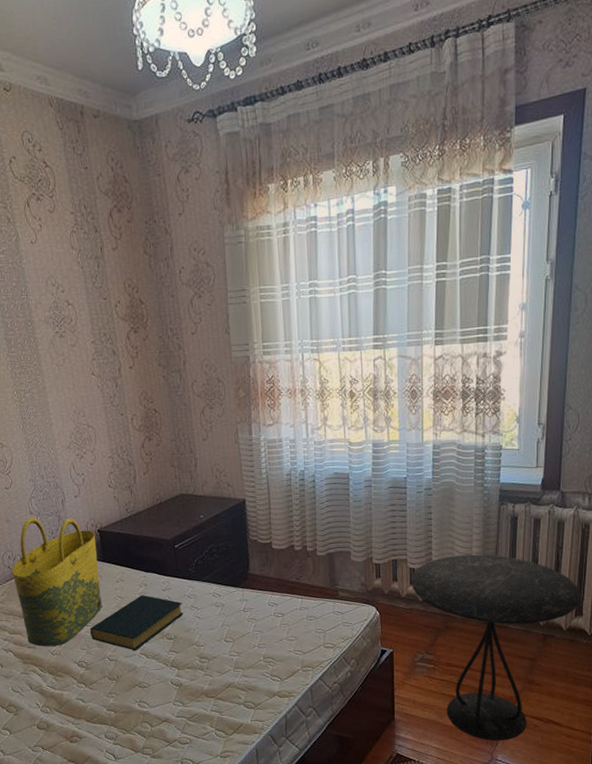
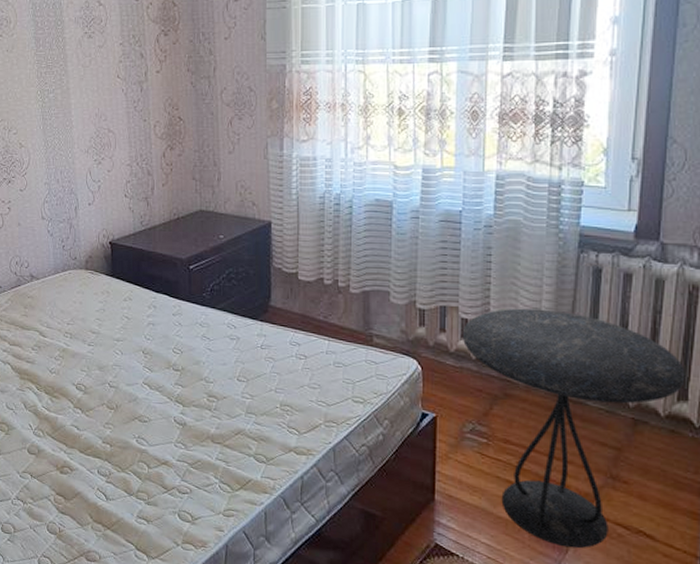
tote bag: present [11,517,102,646] -> none [17,222,107,364]
hardback book: present [90,595,184,651] -> none [92,318,194,379]

